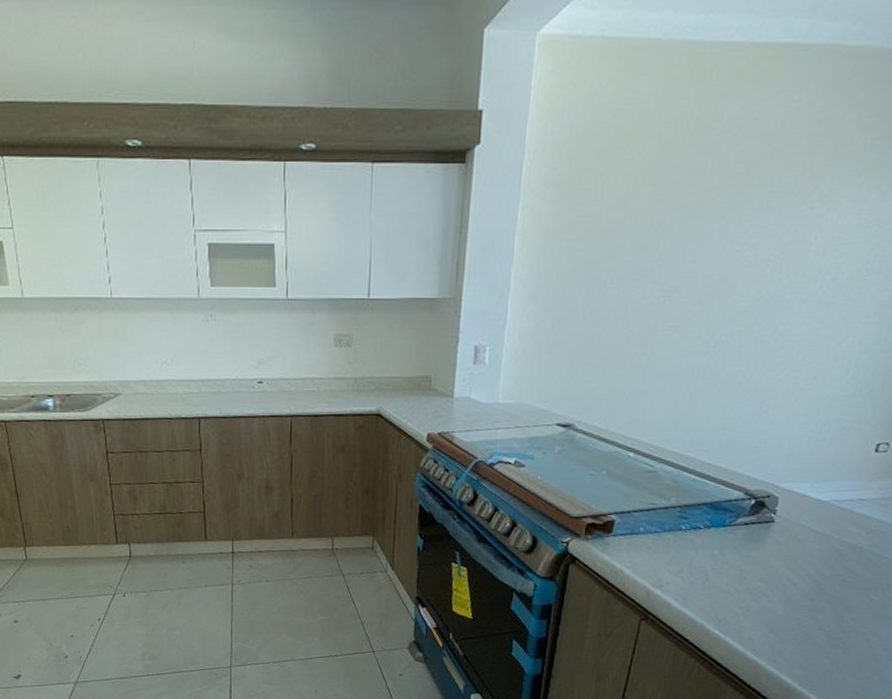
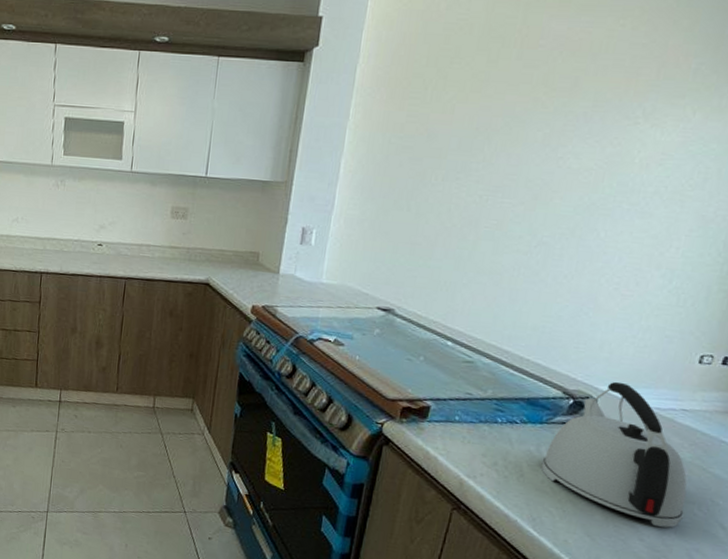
kettle: none [725,477,865,615] -> present [541,381,687,528]

